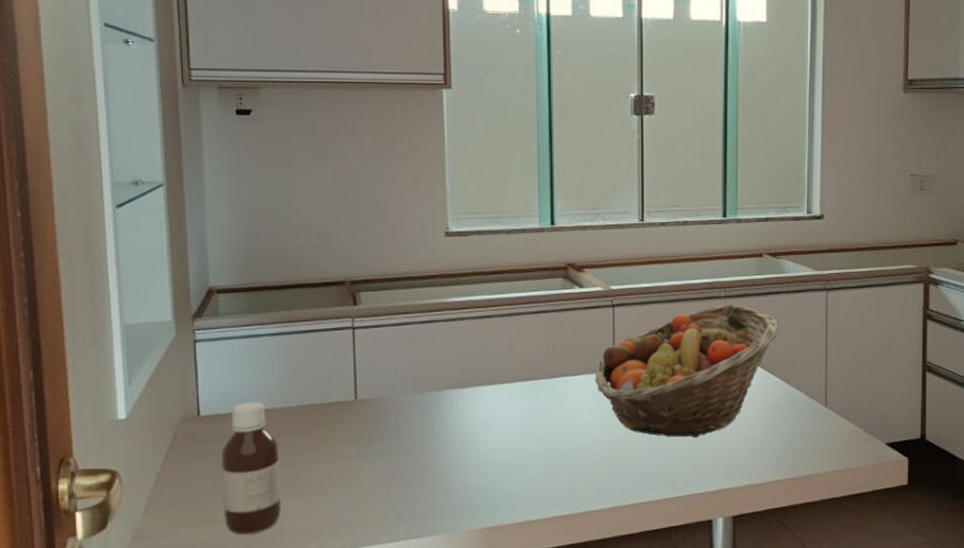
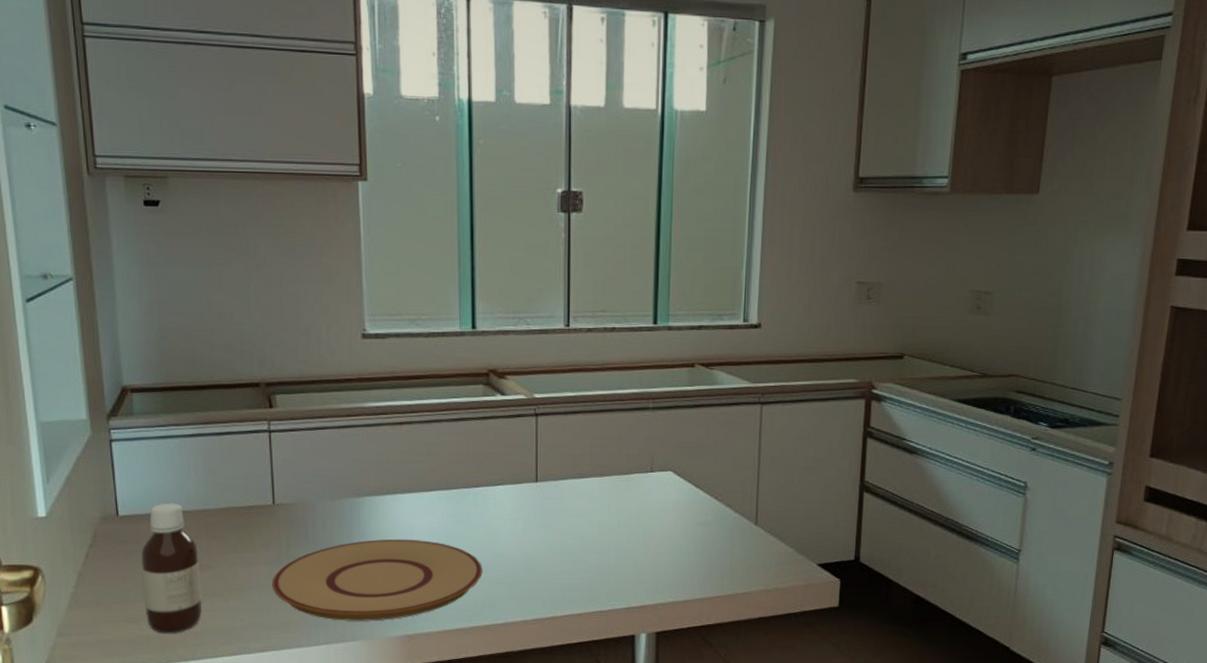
plate: none [352,430,562,515] -> present [272,539,482,621]
fruit basket: present [594,304,779,438] -> none [516,416,709,553]

